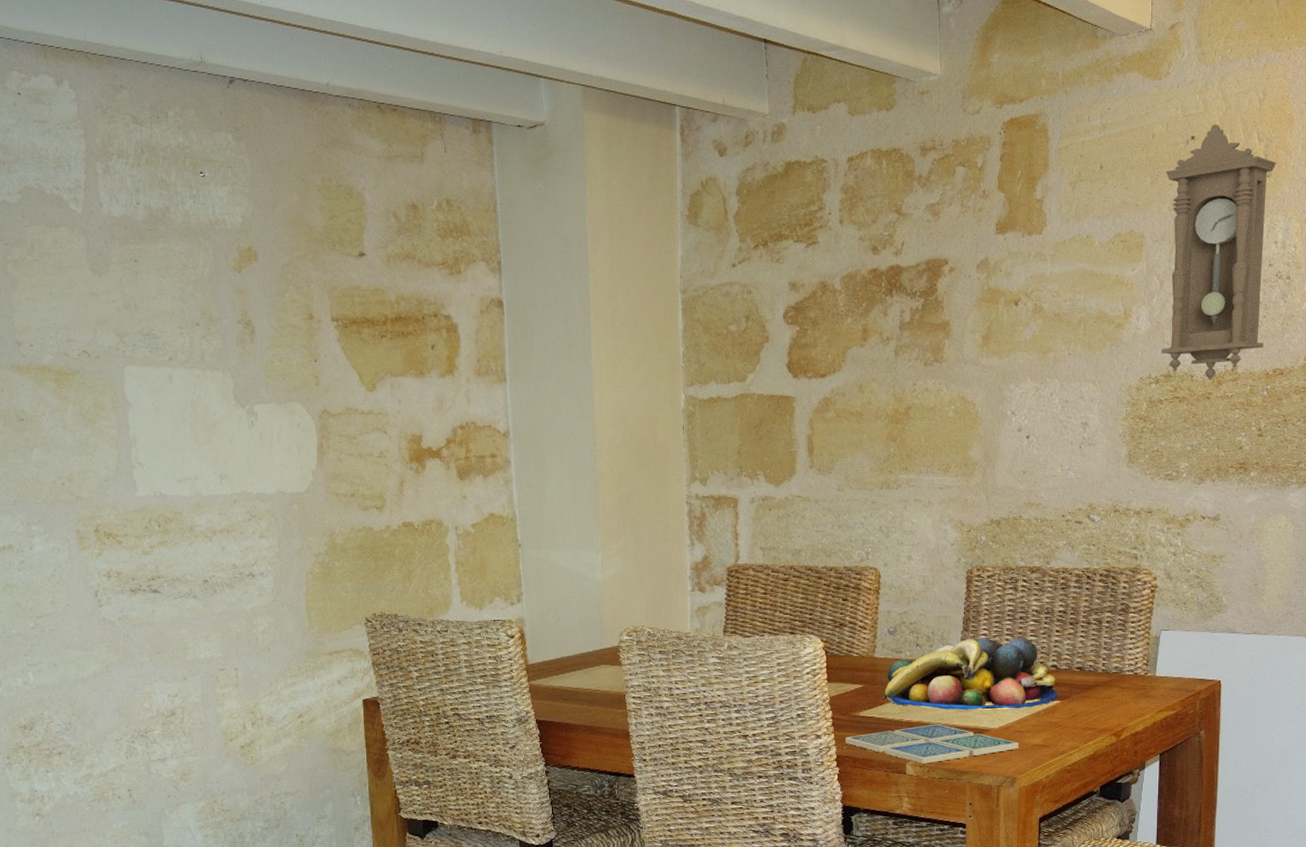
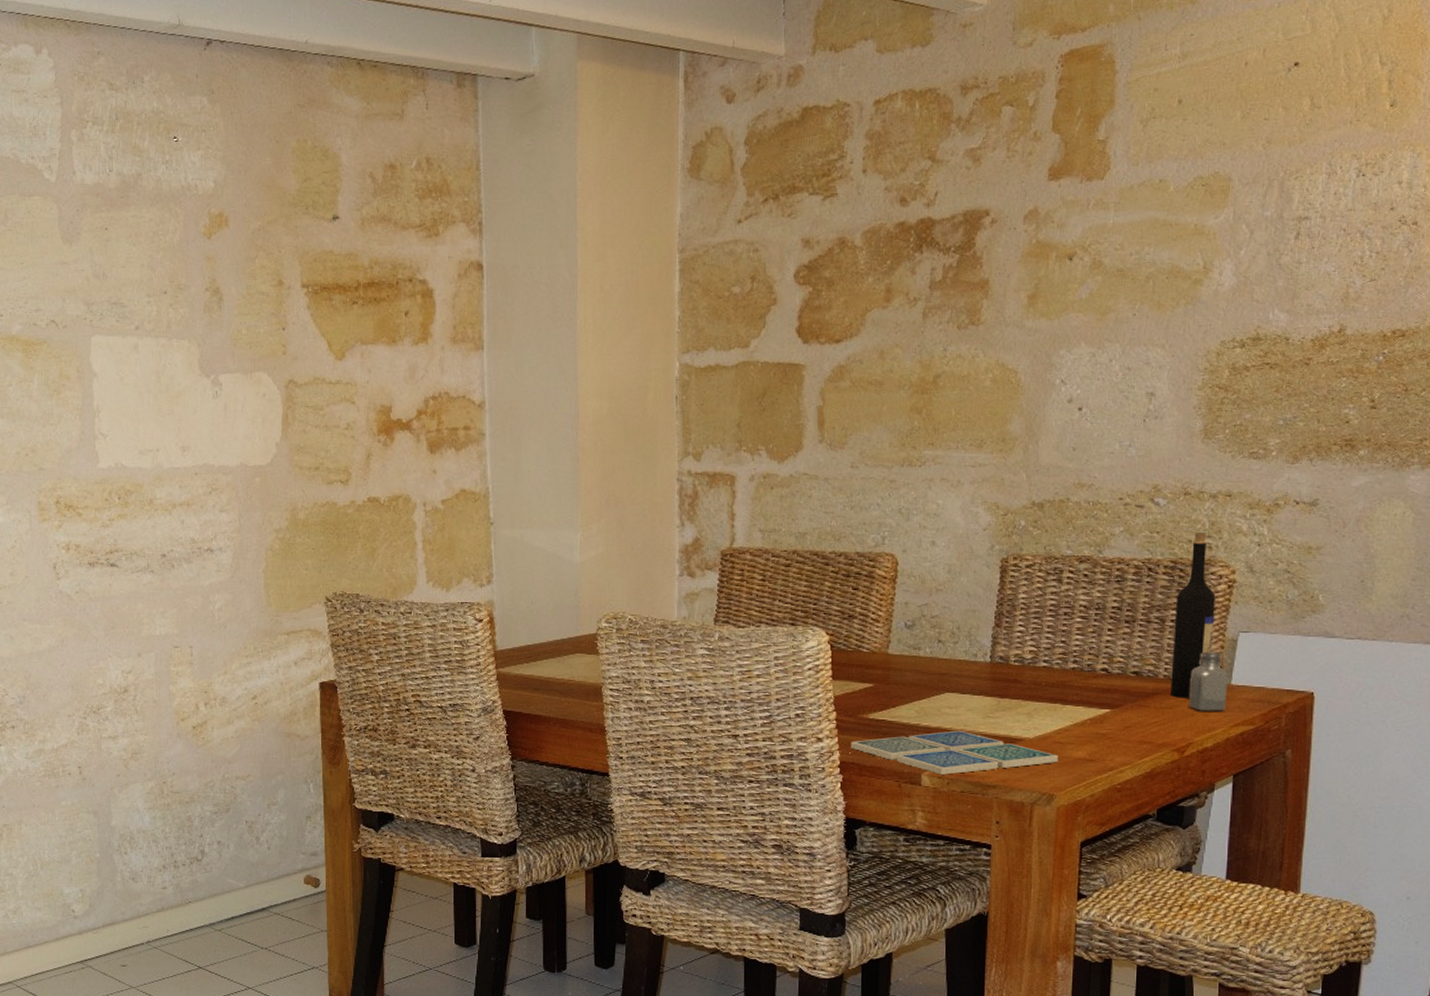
fruit bowl: present [882,638,1058,710] -> none [896,635,1108,717]
wine bottle: none [1108,545,1142,689] -> present [1170,533,1216,698]
saltshaker: none [1122,647,1153,700] -> present [1188,651,1228,711]
pendulum clock: present [1161,124,1277,381] -> none [1248,47,1404,344]

